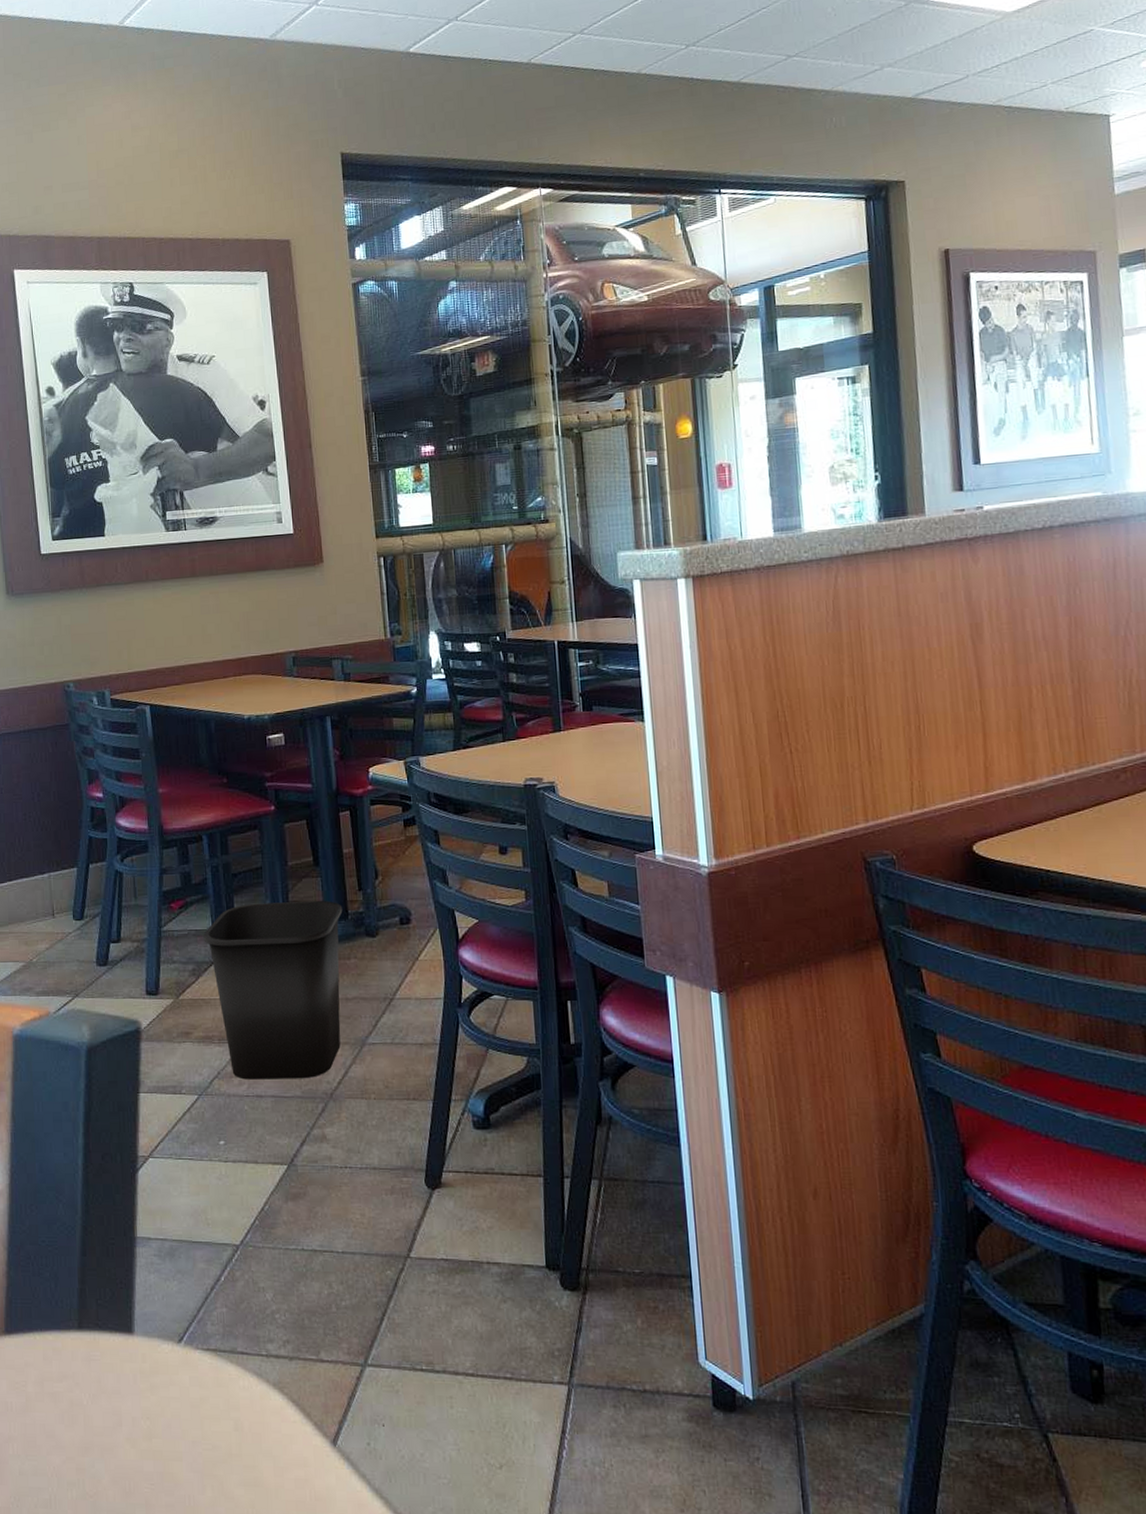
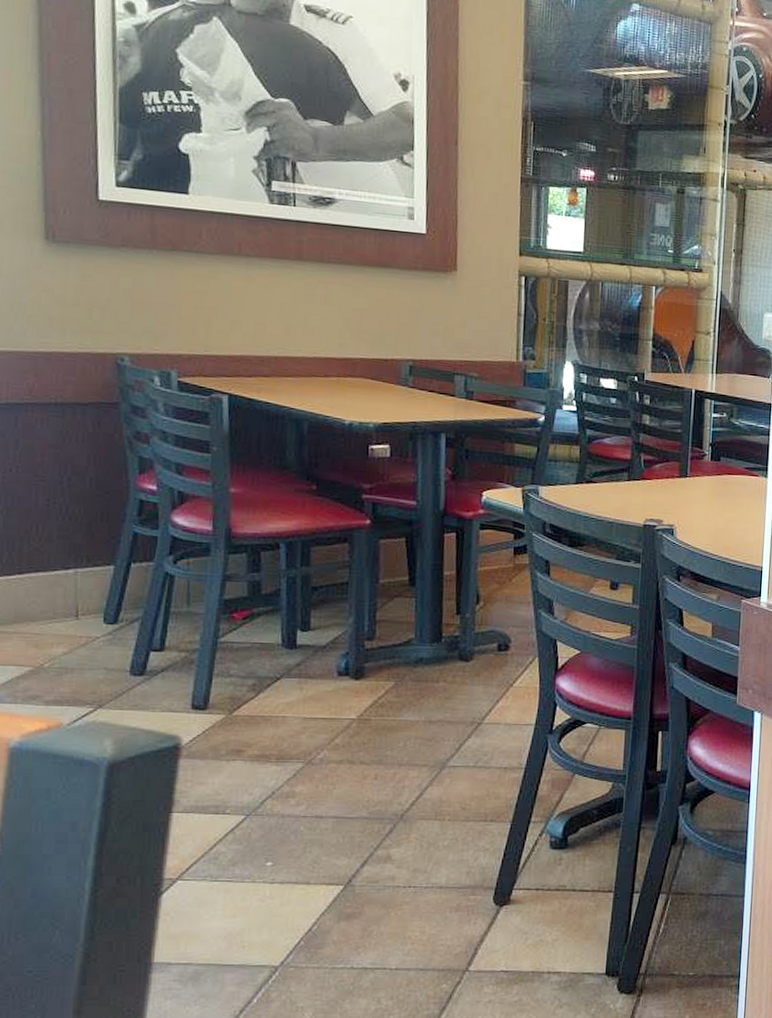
waste bin: present [203,901,343,1080] -> none [269,619,437,800]

